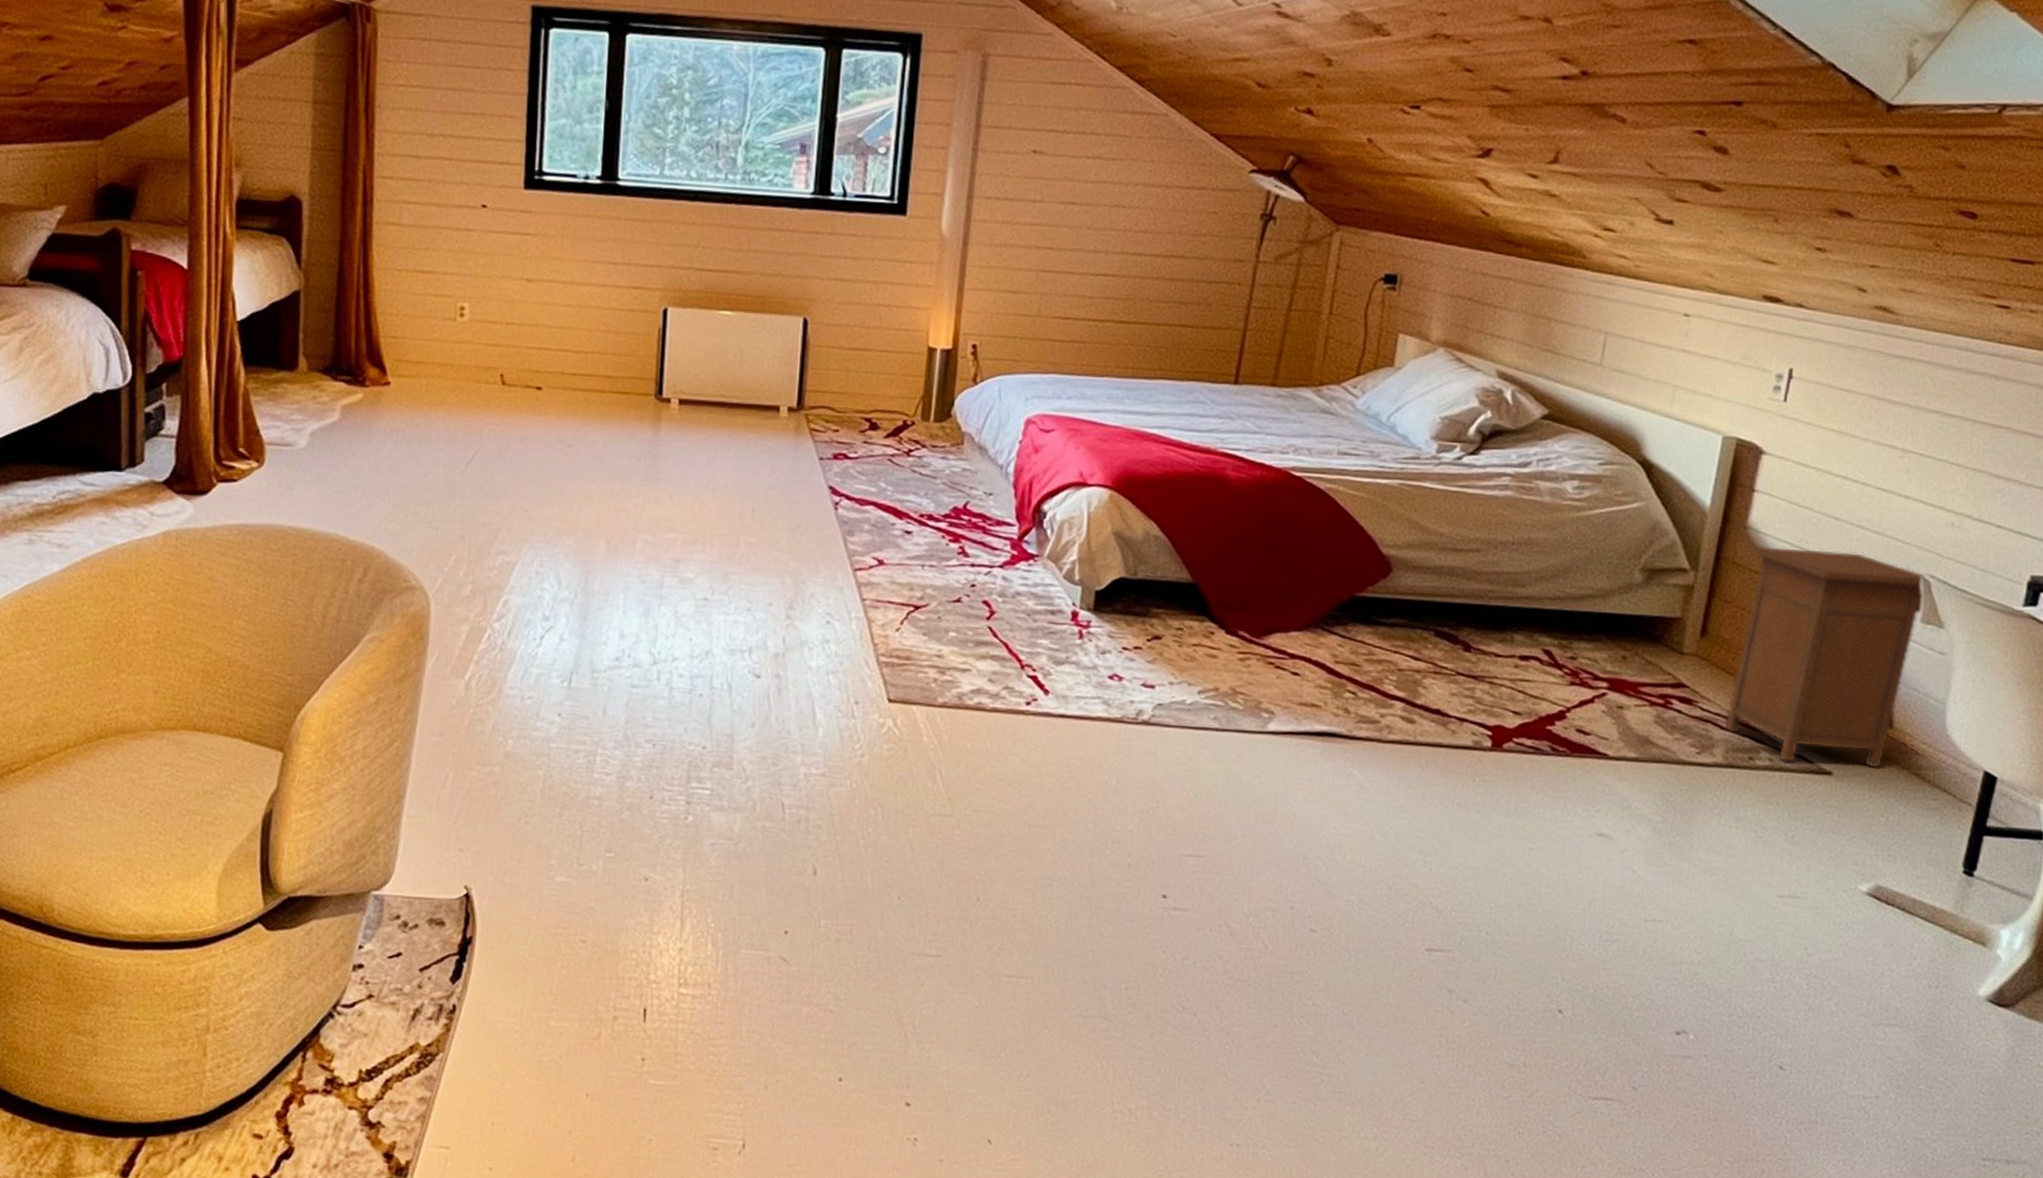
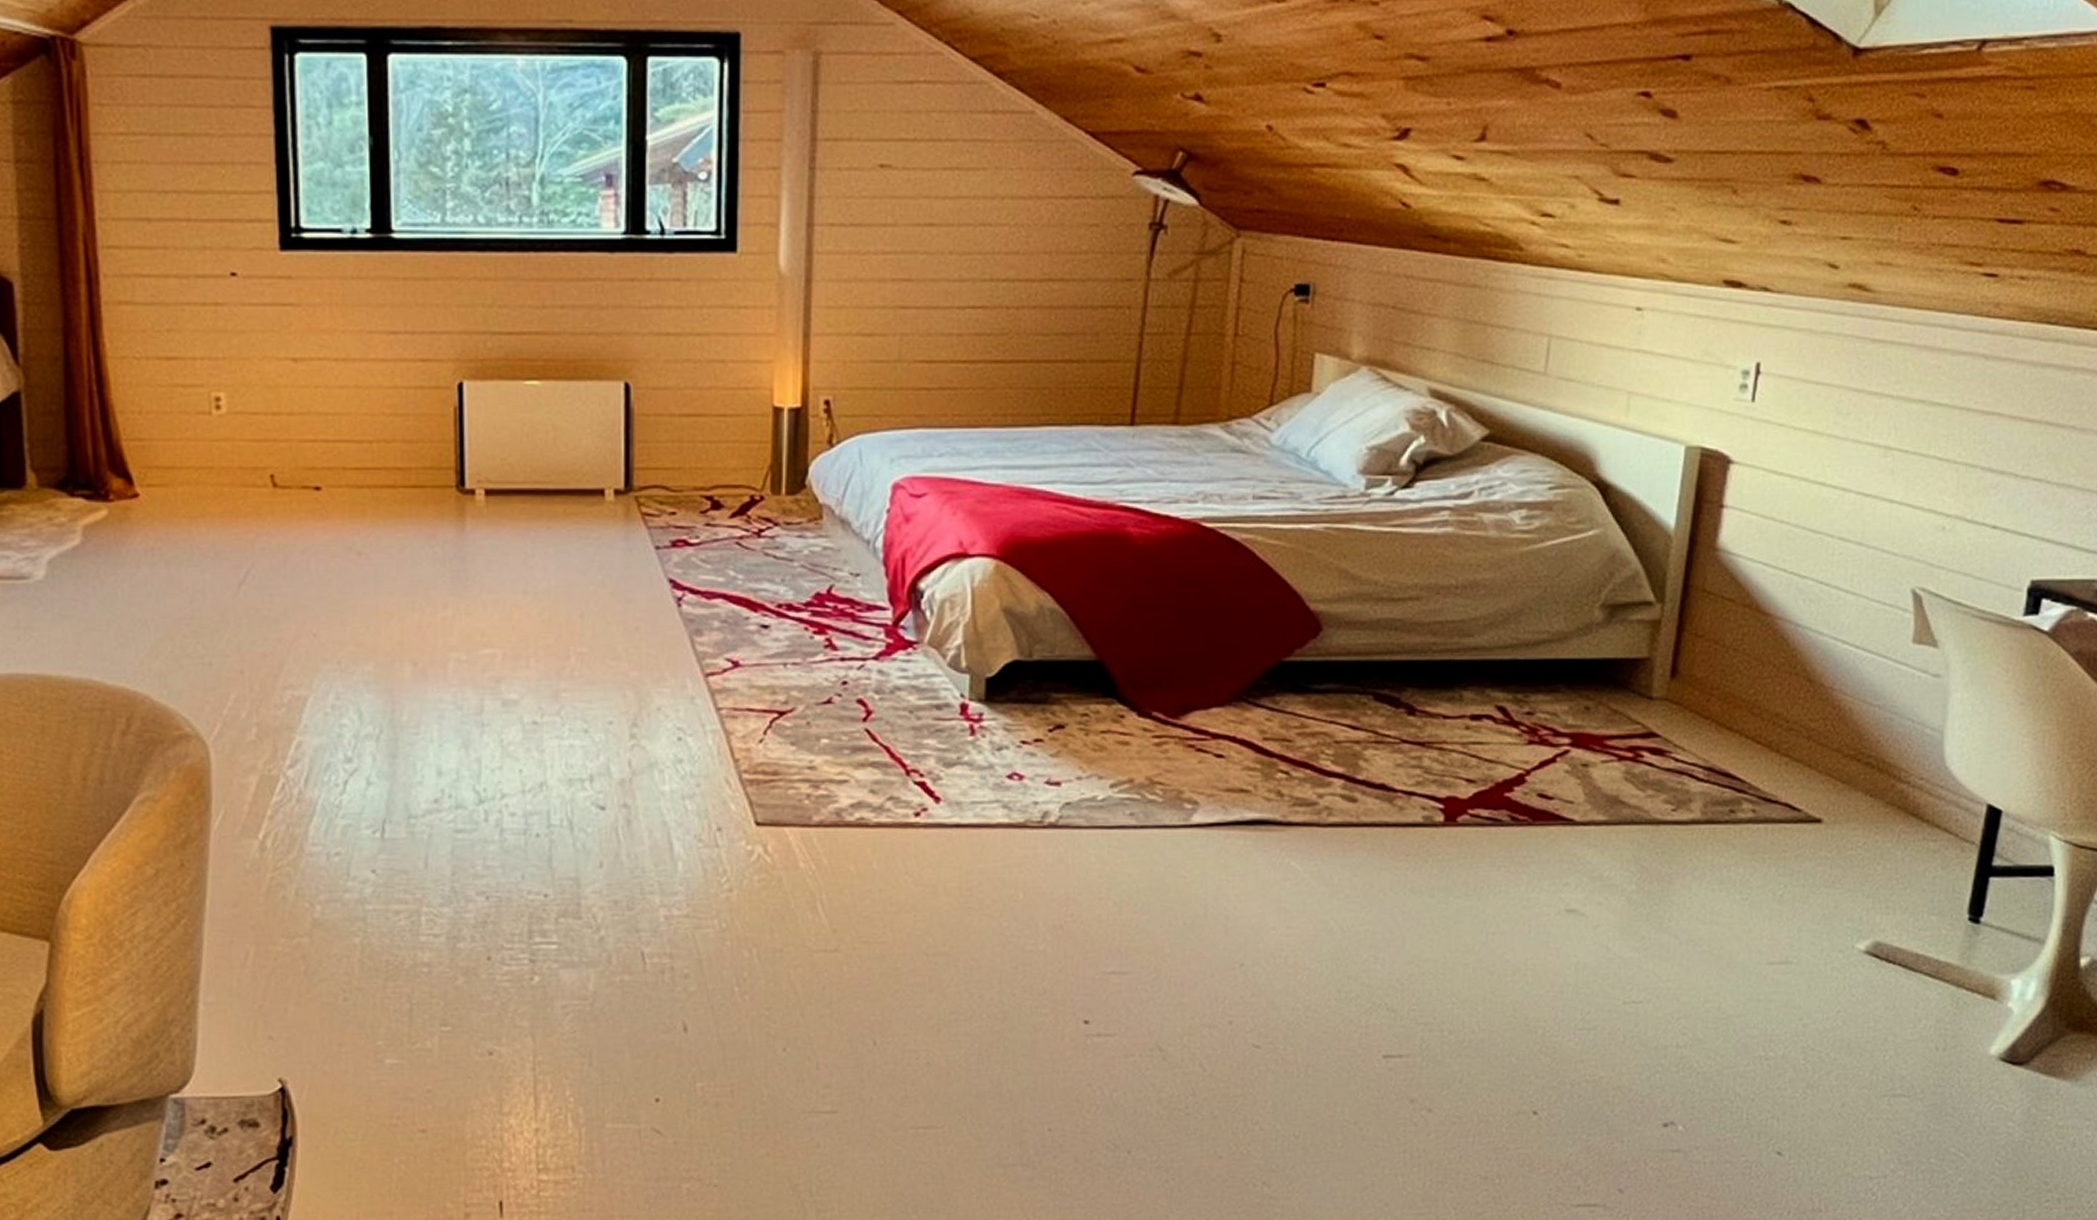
nightstand: present [1725,546,1940,768] -> none [1702,569,1933,811]

